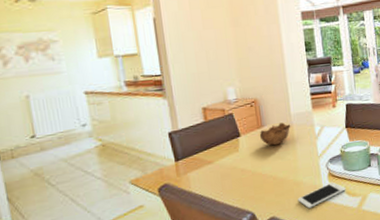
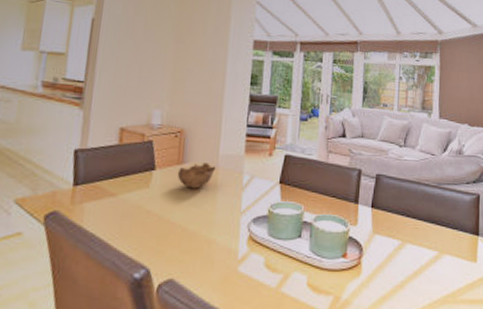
cell phone: present [297,182,346,208] -> none [205,248,266,277]

